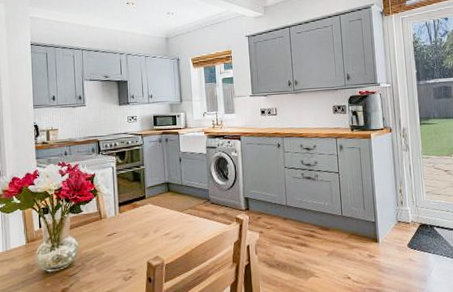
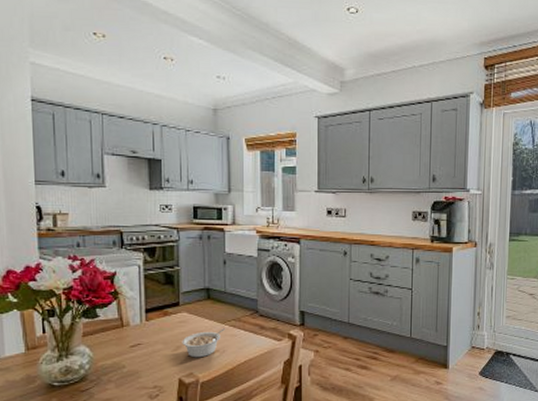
legume: none [148,216,183,243] -> present [182,328,225,358]

